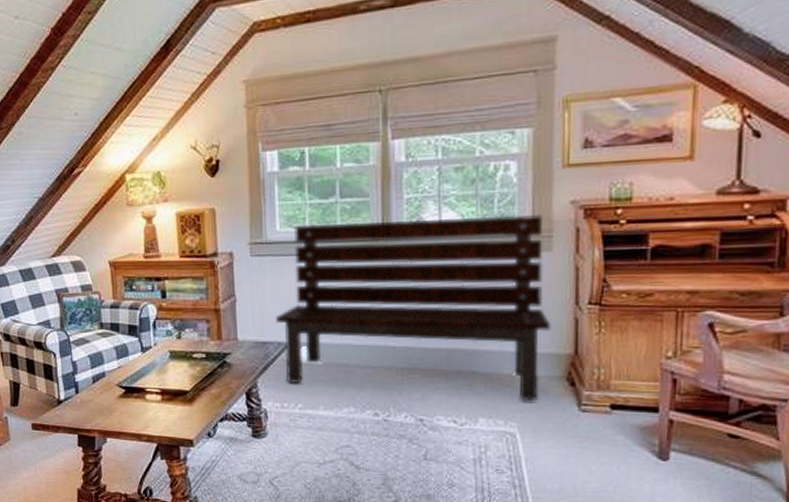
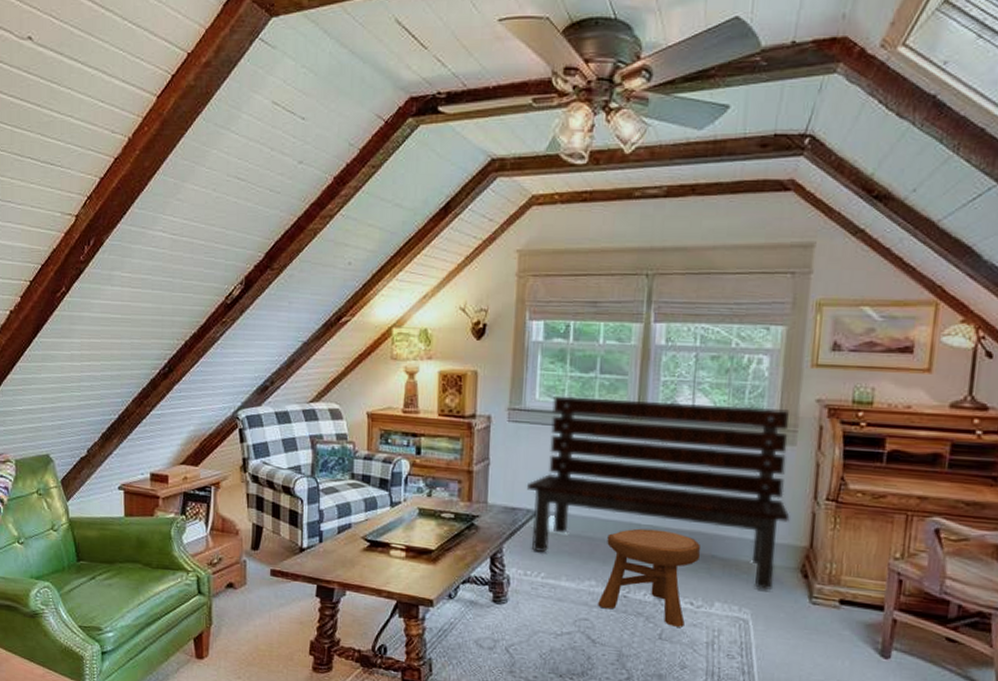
stool: none [359,350,459,446] -> present [598,528,700,627]

